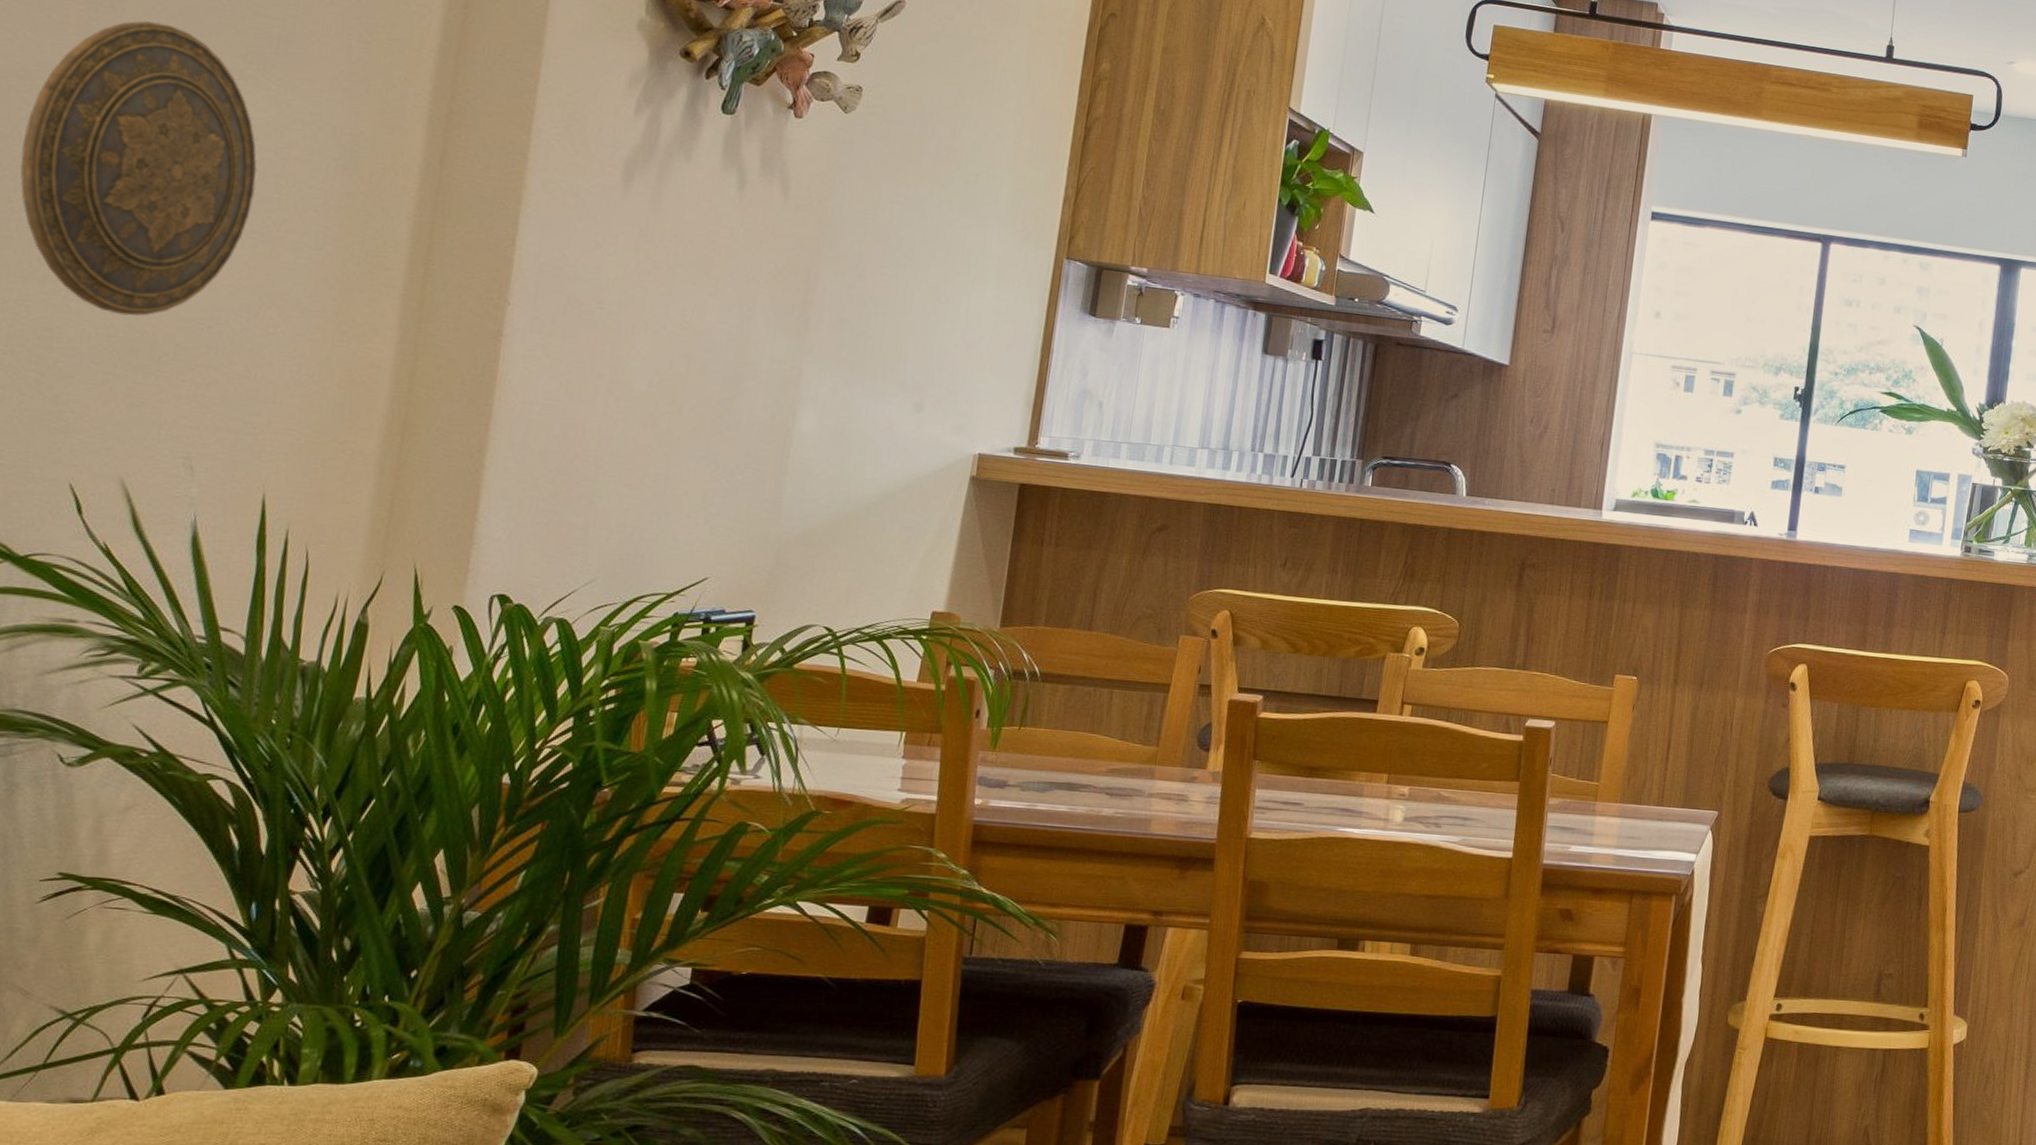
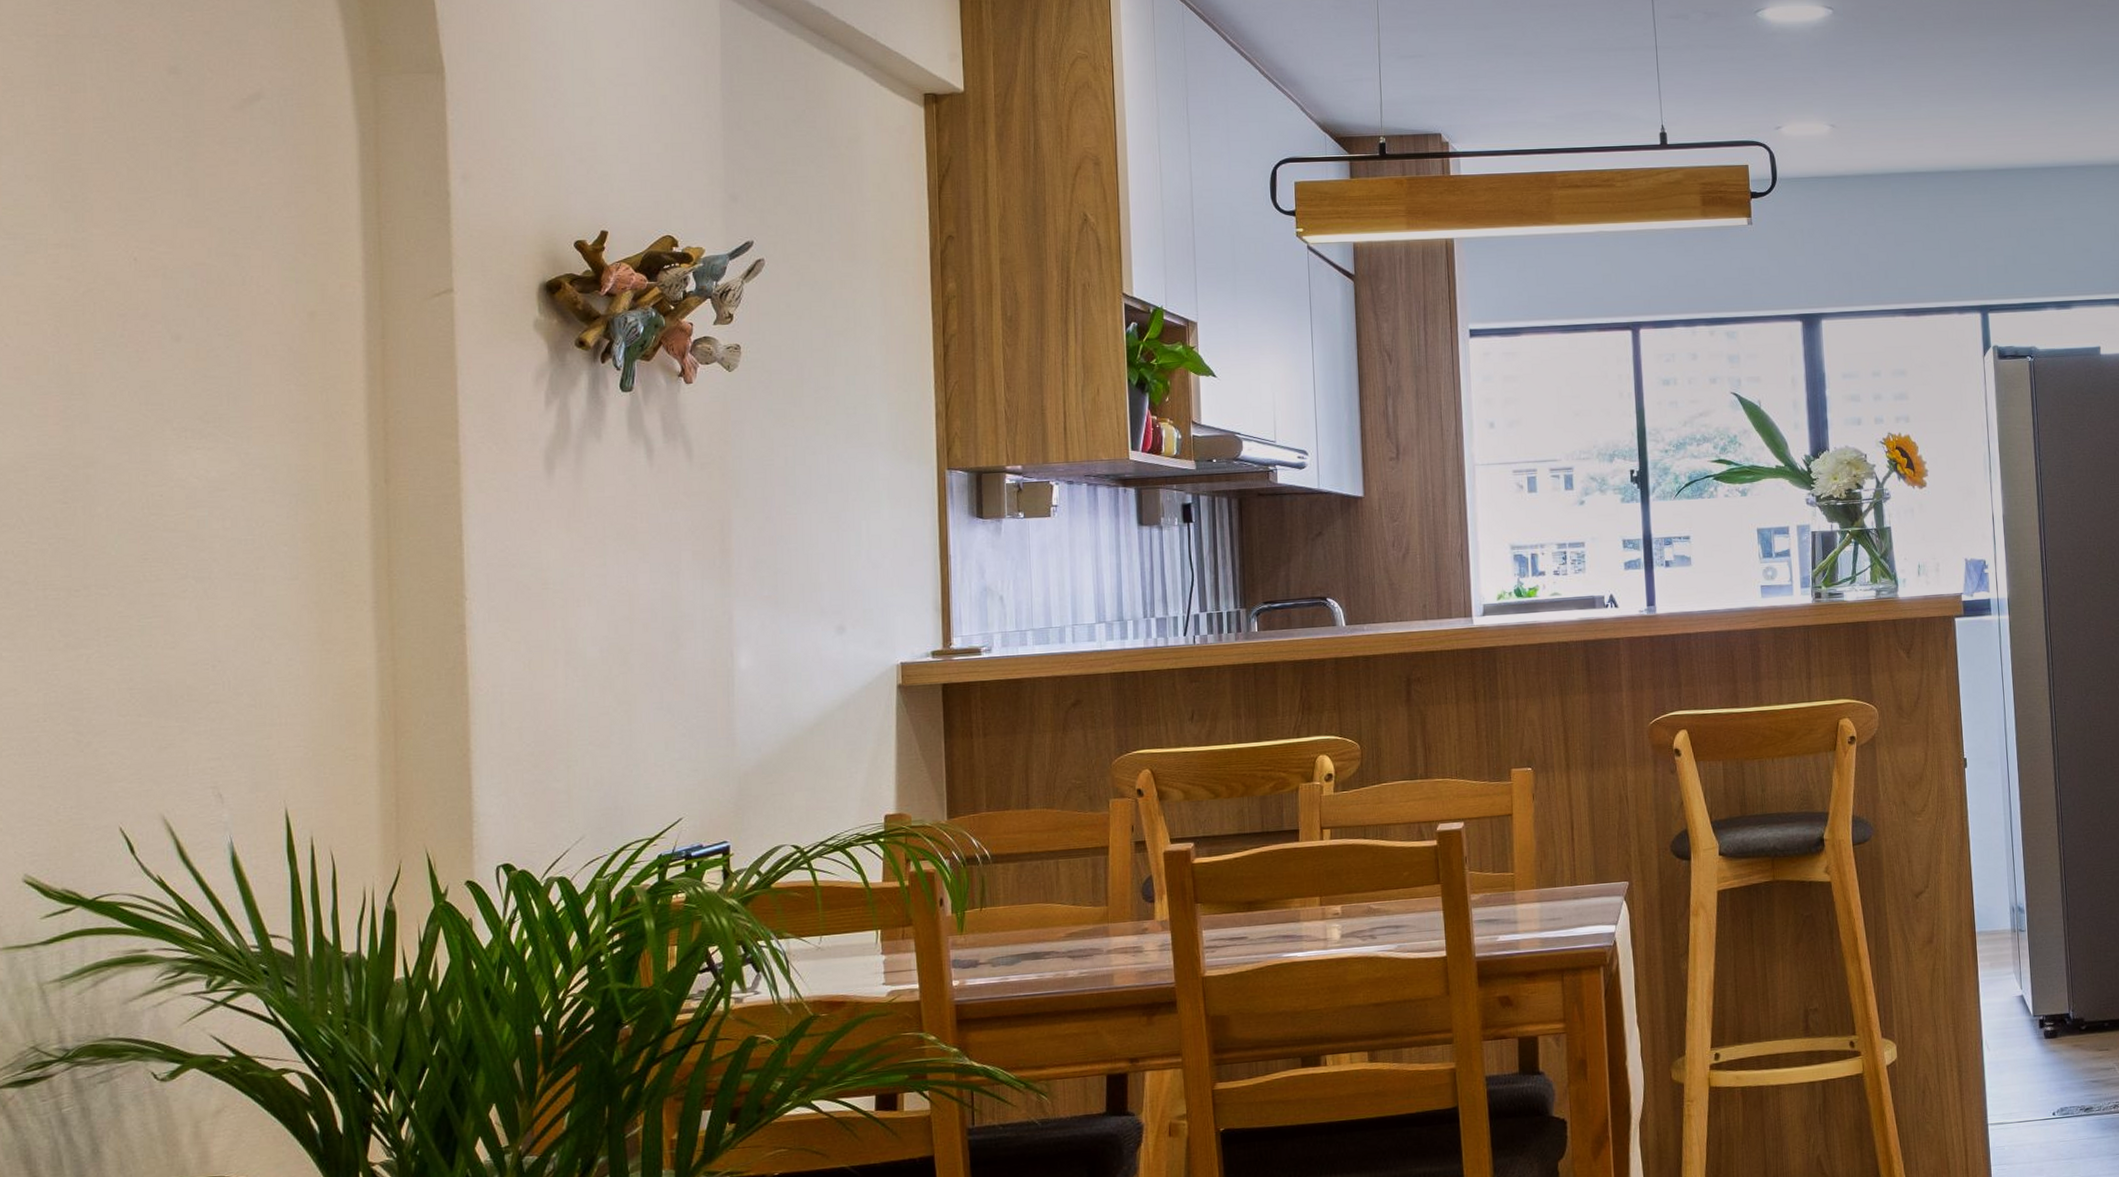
decorative plate: present [20,21,258,317] -> none [28,399,232,669]

